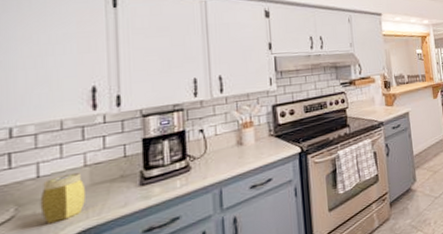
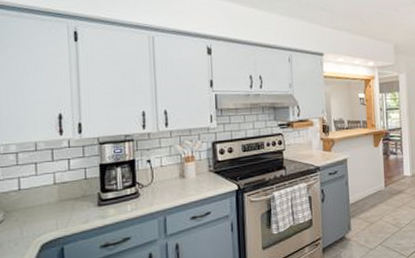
jar: present [40,172,85,224] -> none [21,188,55,231]

